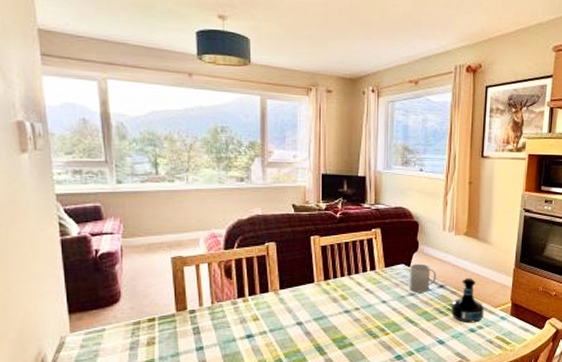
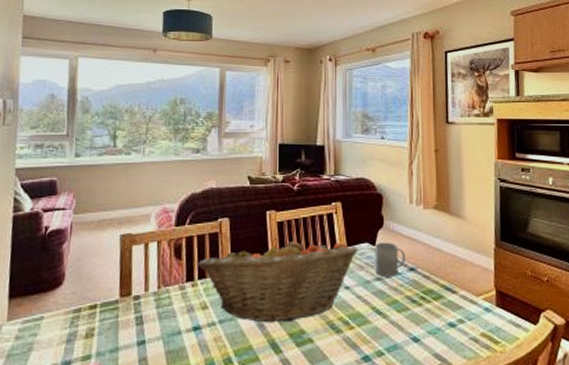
fruit basket: none [248,260,395,331] -> present [198,237,358,323]
tequila bottle: present [451,277,484,323] -> none [425,258,464,316]

